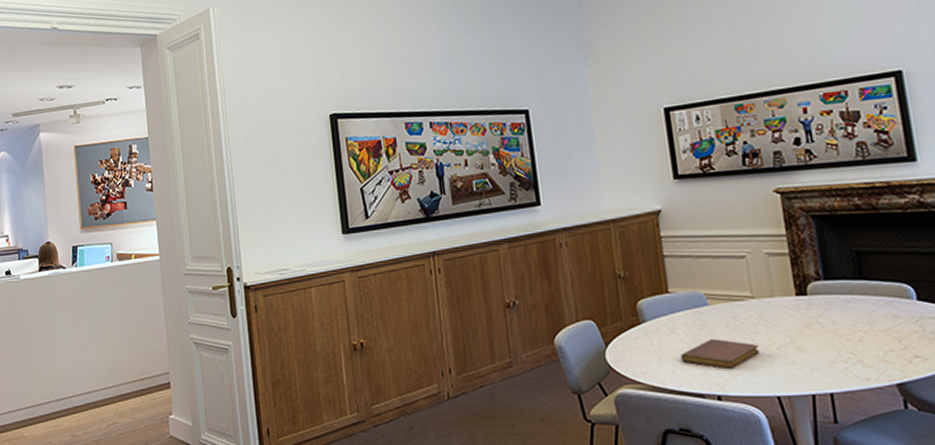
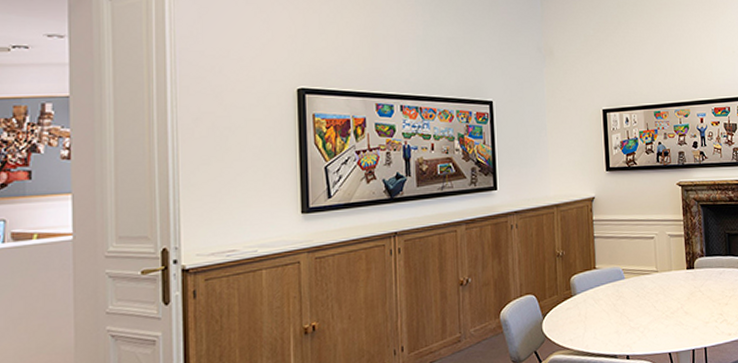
notebook: present [681,338,761,370] -> none [601,307,660,333]

